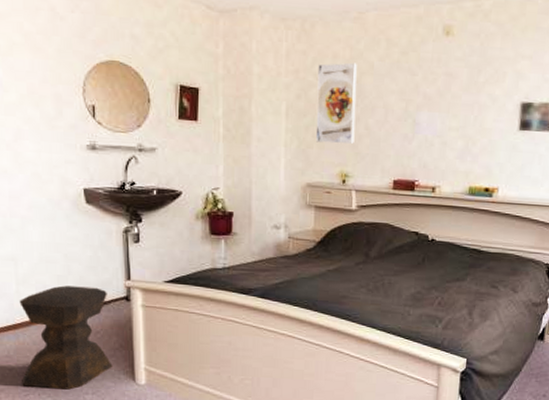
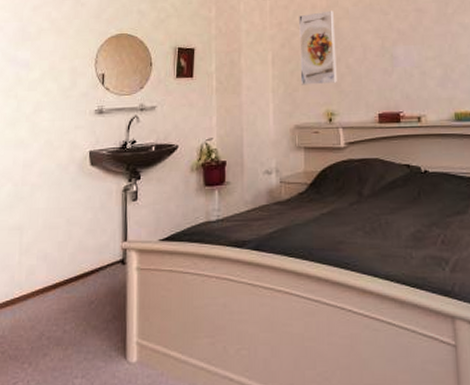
stool: present [19,285,113,390] -> none [12,252,105,374]

